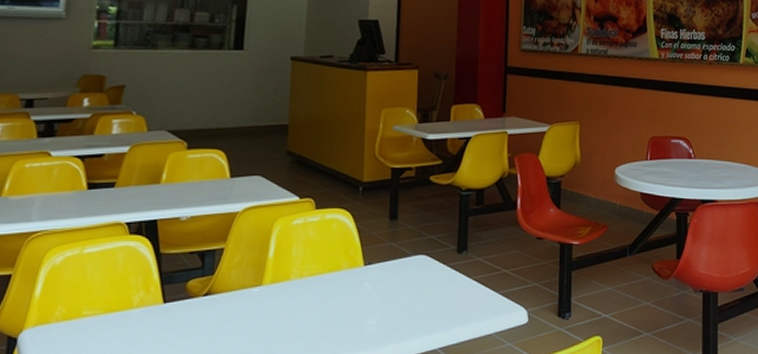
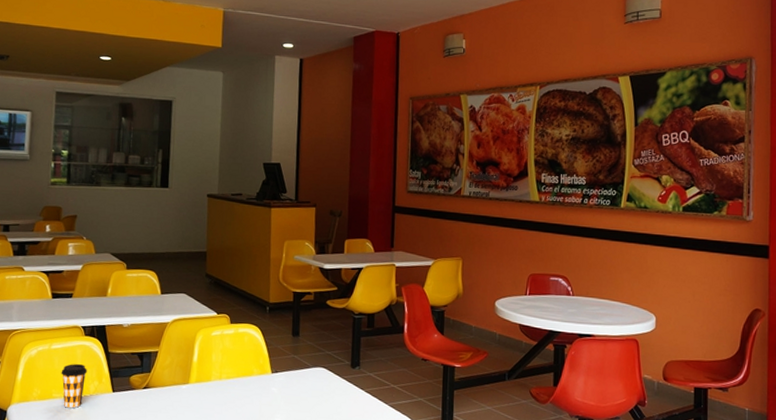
coffee cup: none [95,271,131,328] -> present [61,364,87,409]

